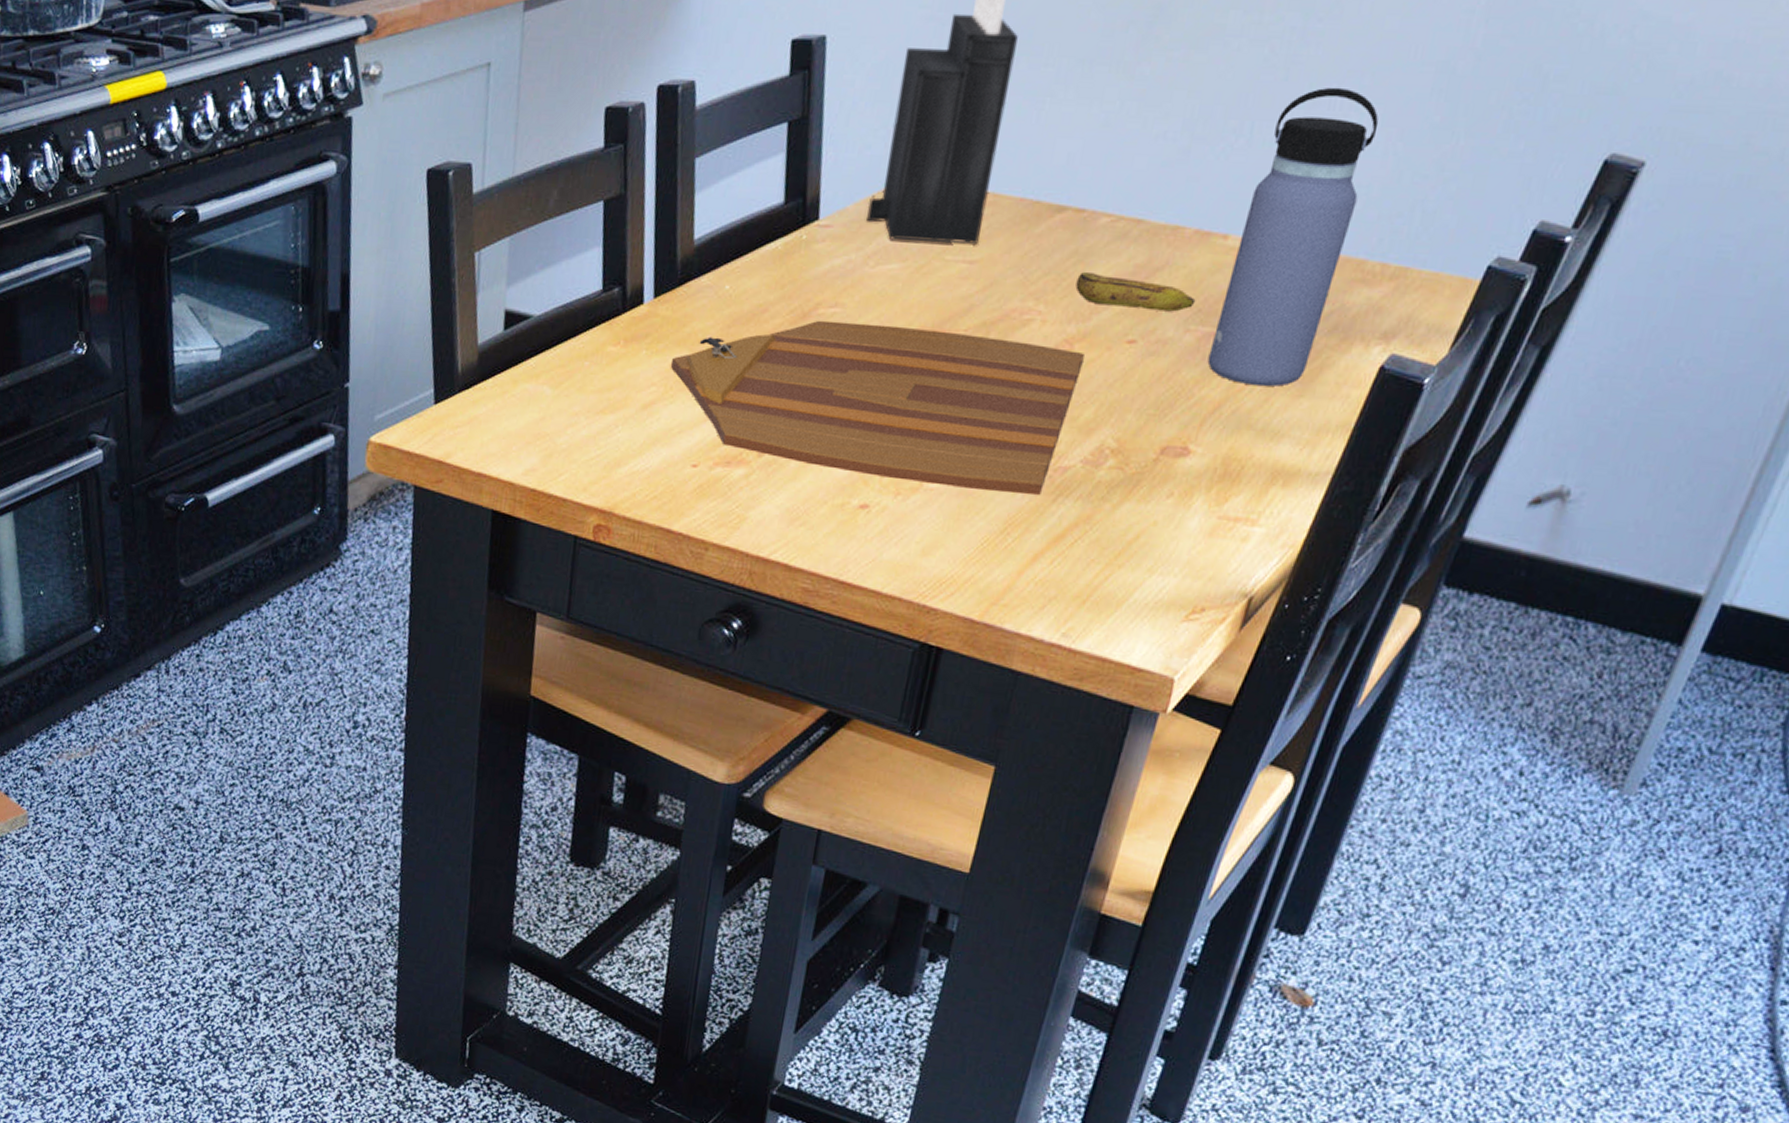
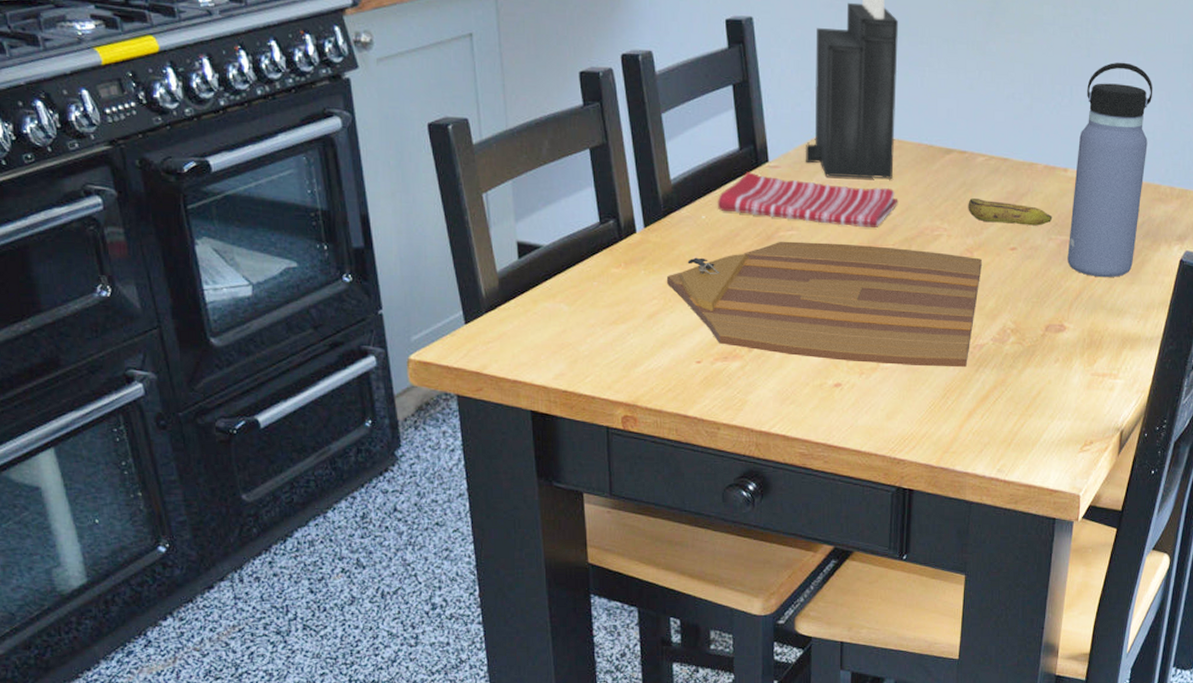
dish towel: none [746,232,981,307] -> present [717,172,898,227]

